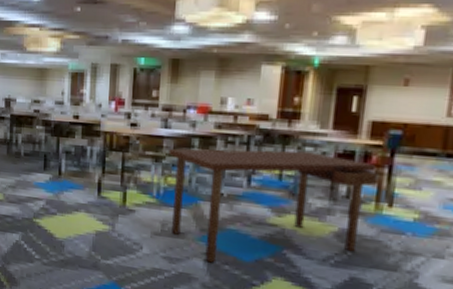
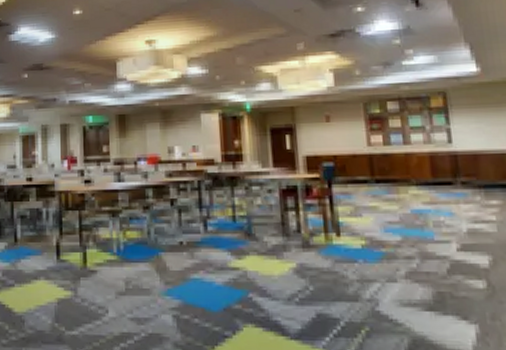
dining table: present [168,148,379,263] -> none [124,191,323,318]

